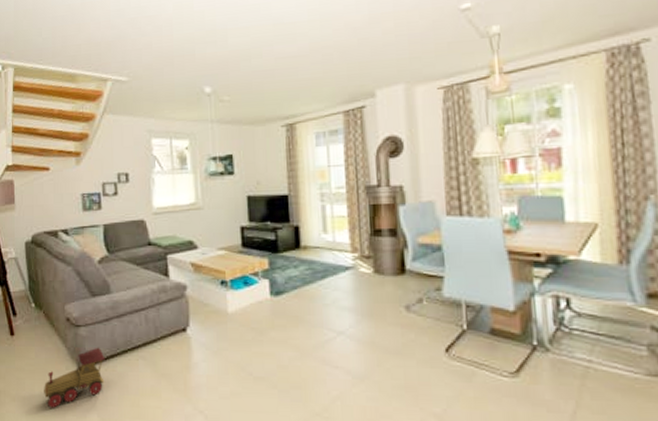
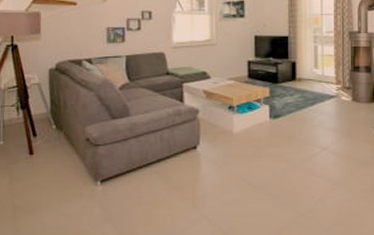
toy train: present [44,347,105,408] -> none [60,164,122,220]

